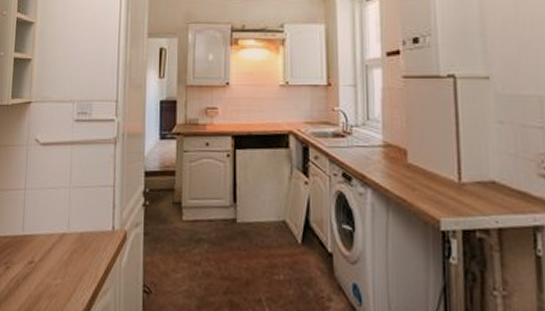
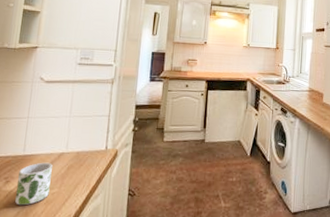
mug: none [17,244,54,298] -> present [15,162,53,206]

